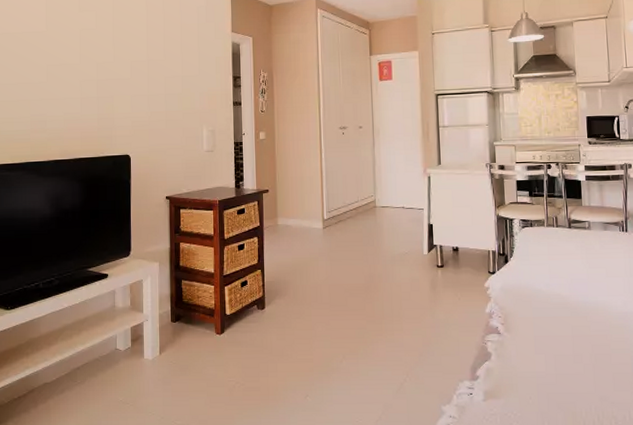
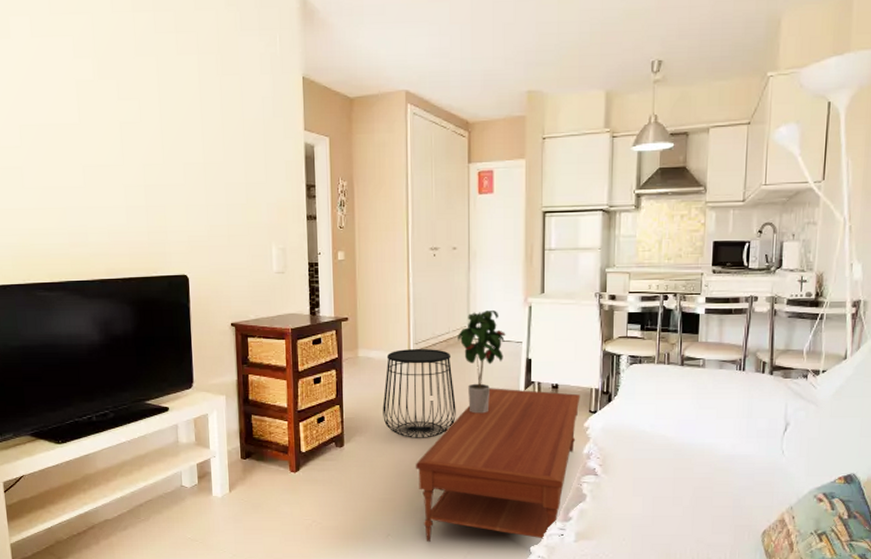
side table: none [300,216,367,300] -> present [383,348,456,438]
coffee table: none [331,251,479,402] -> present [416,388,580,542]
potted plant: none [366,181,409,276] -> present [458,310,506,414]

